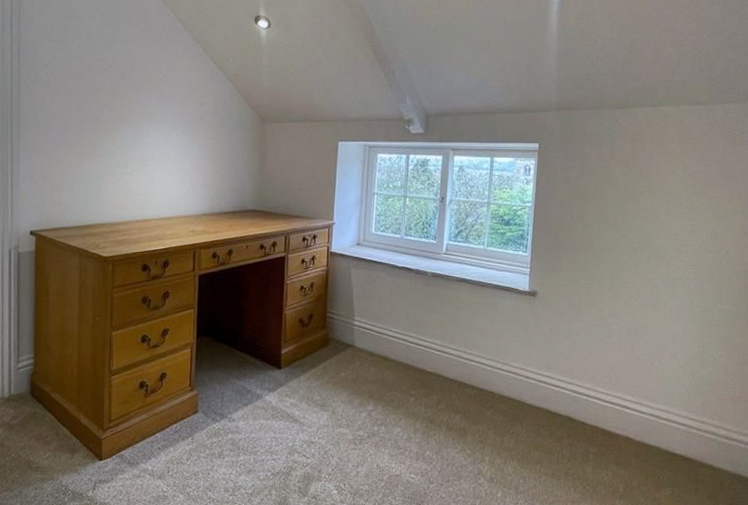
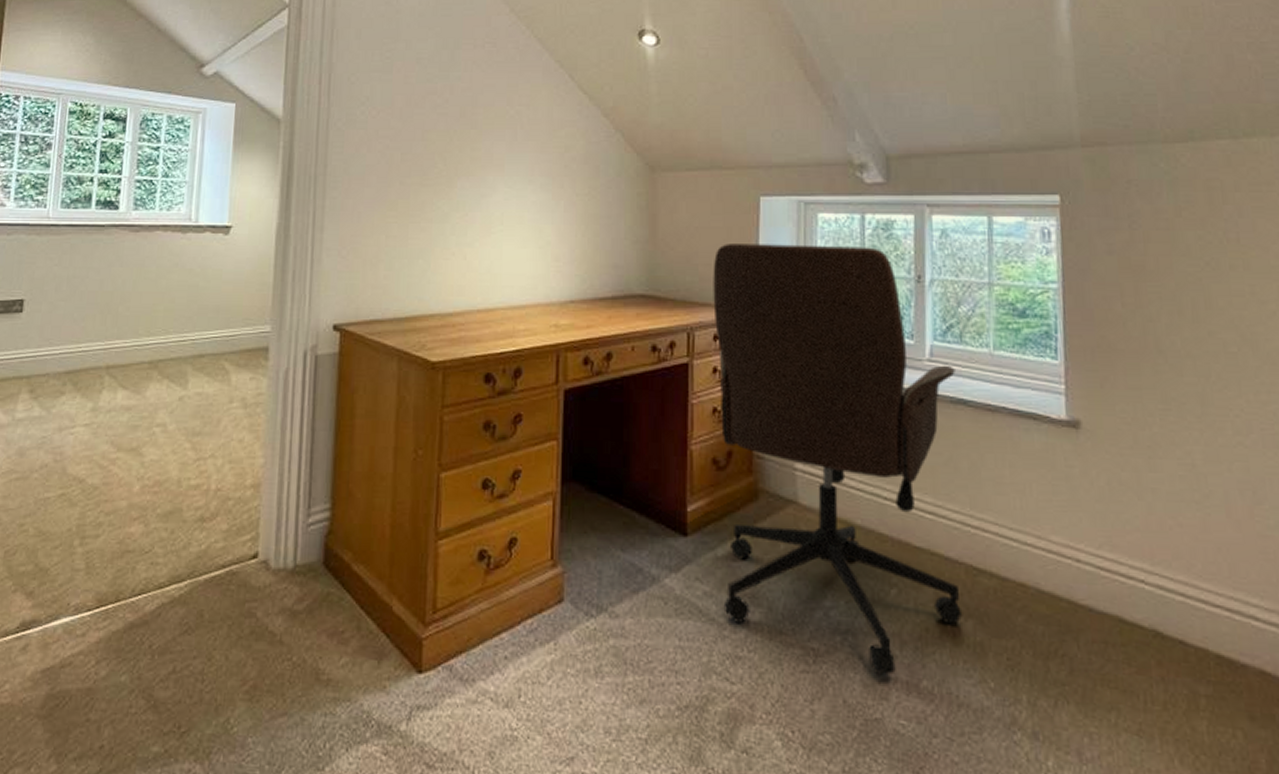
office chair: none [303,175,461,449] -> present [713,244,963,675]

